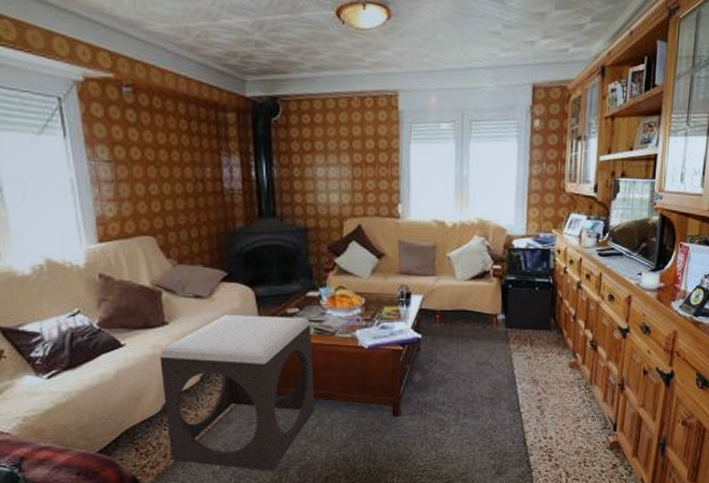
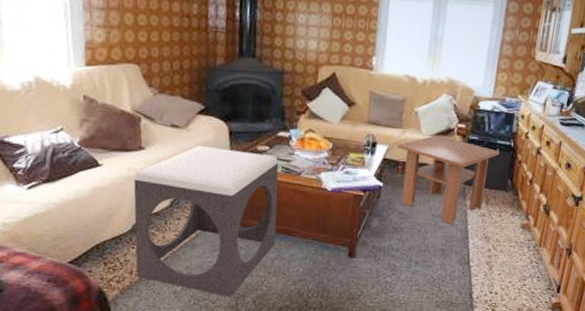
coffee table: none [433,278,539,370] -> present [397,134,500,224]

